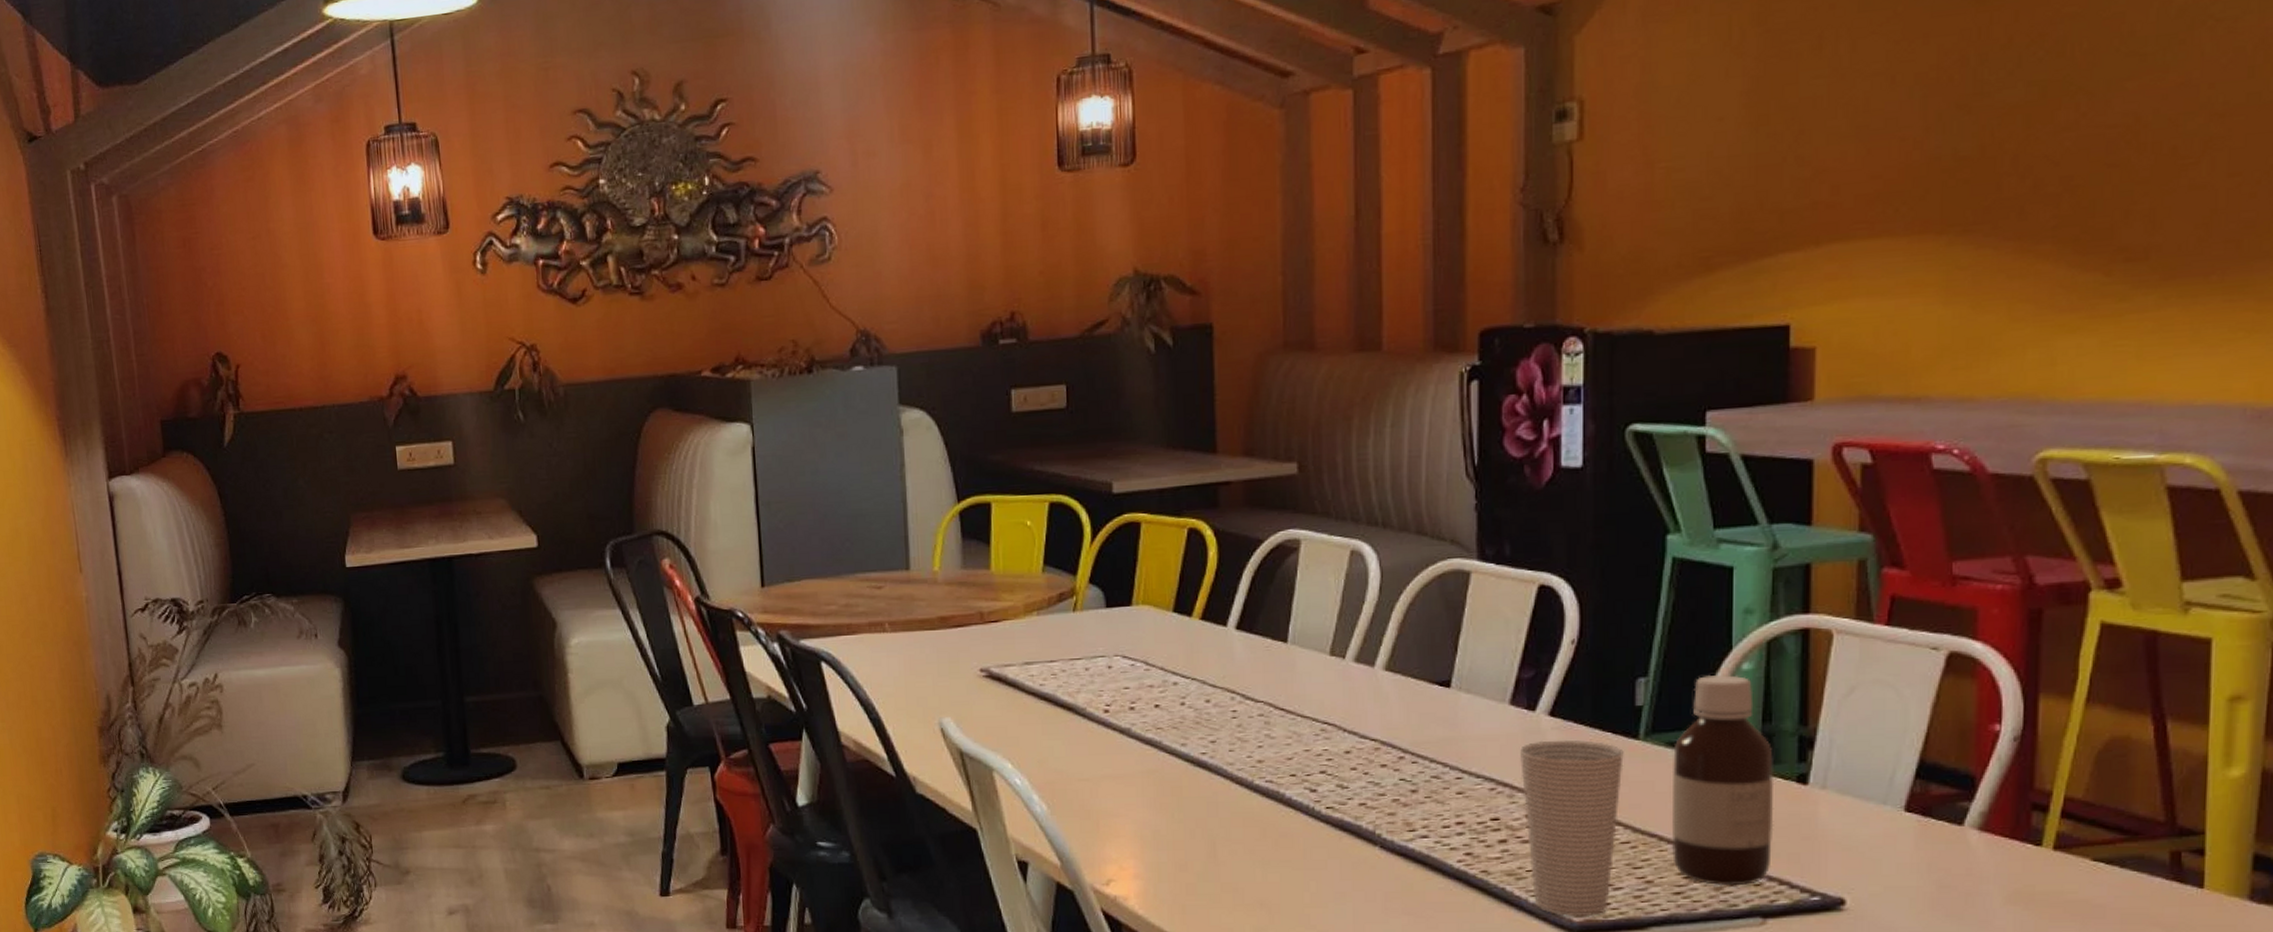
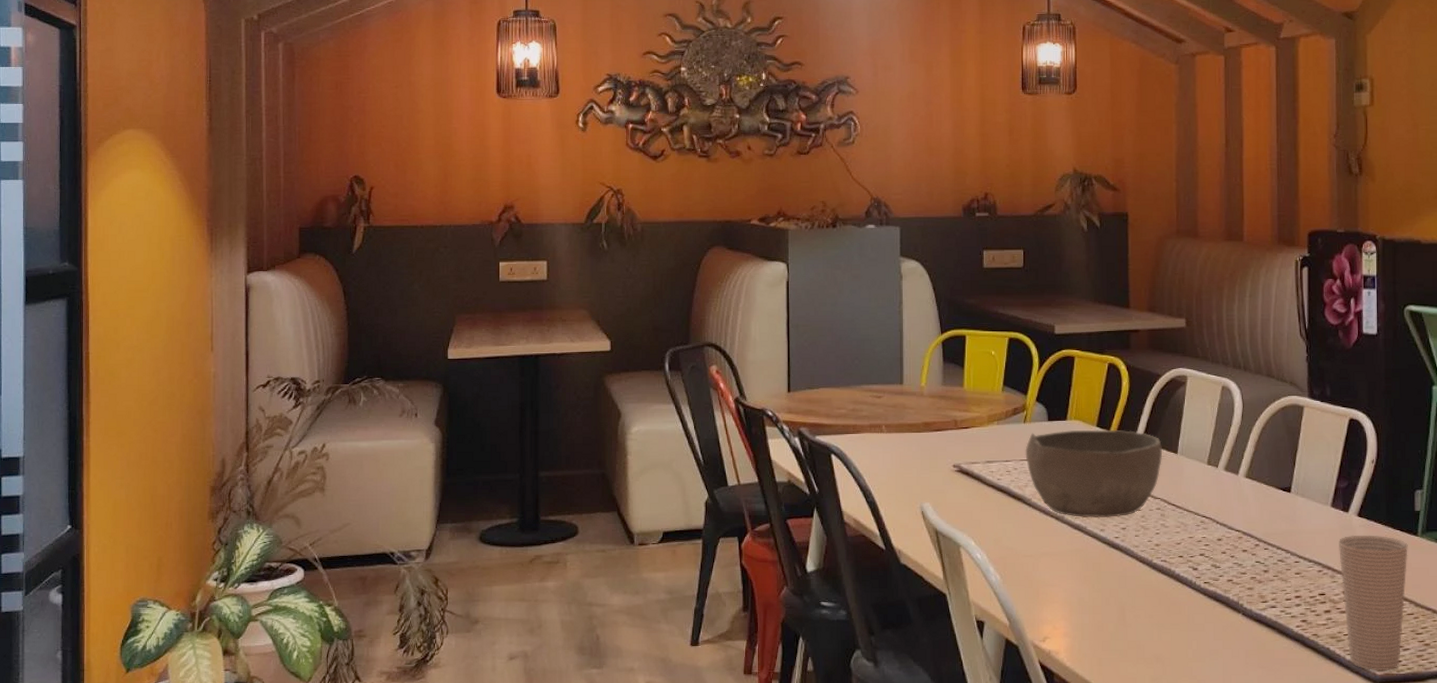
bowl: none [1076,614,1266,730] -> present [1025,429,1162,518]

